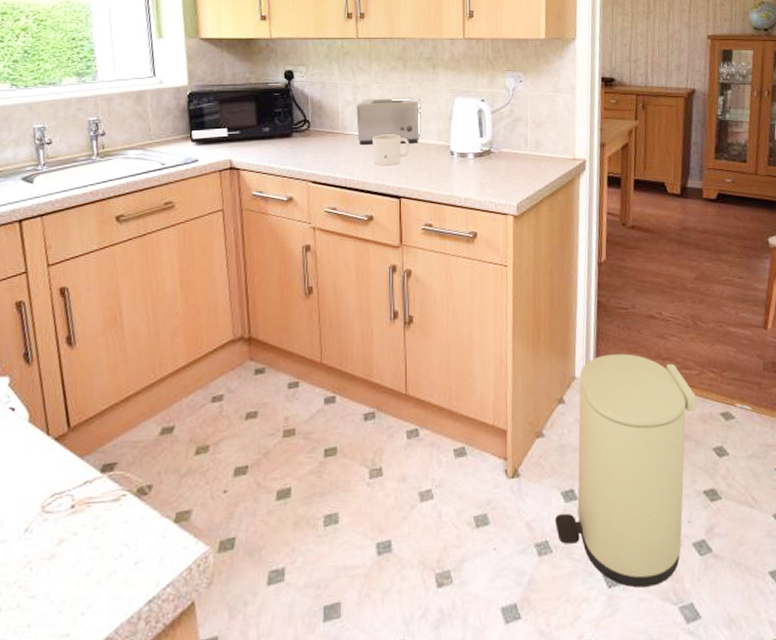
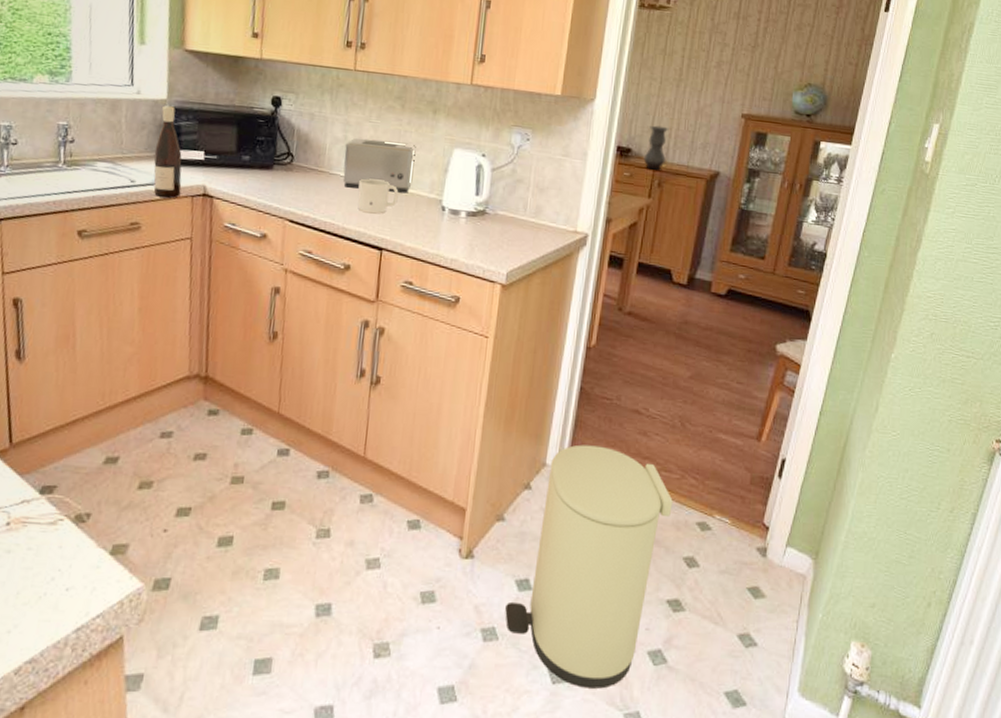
bottle: none [181,91,209,175] -> present [153,105,182,198]
vase: none [626,55,646,94] -> present [643,125,669,170]

